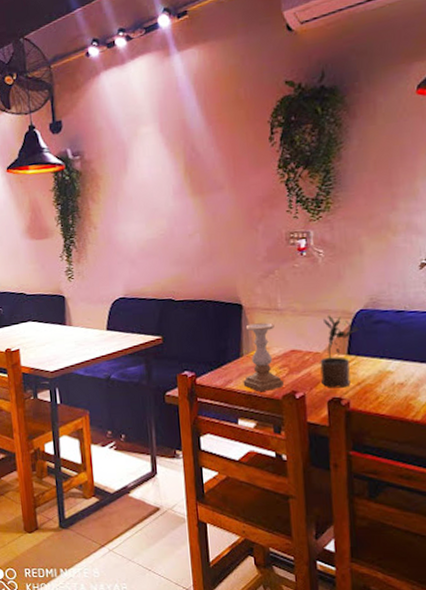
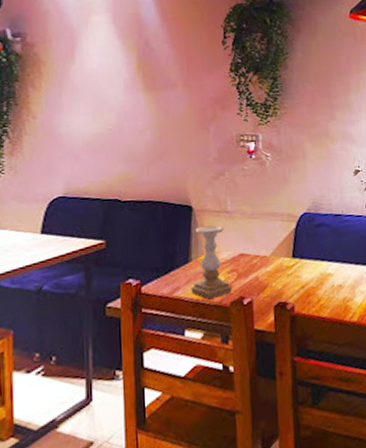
potted plant: present [320,315,360,388] -> none [267,218,303,293]

